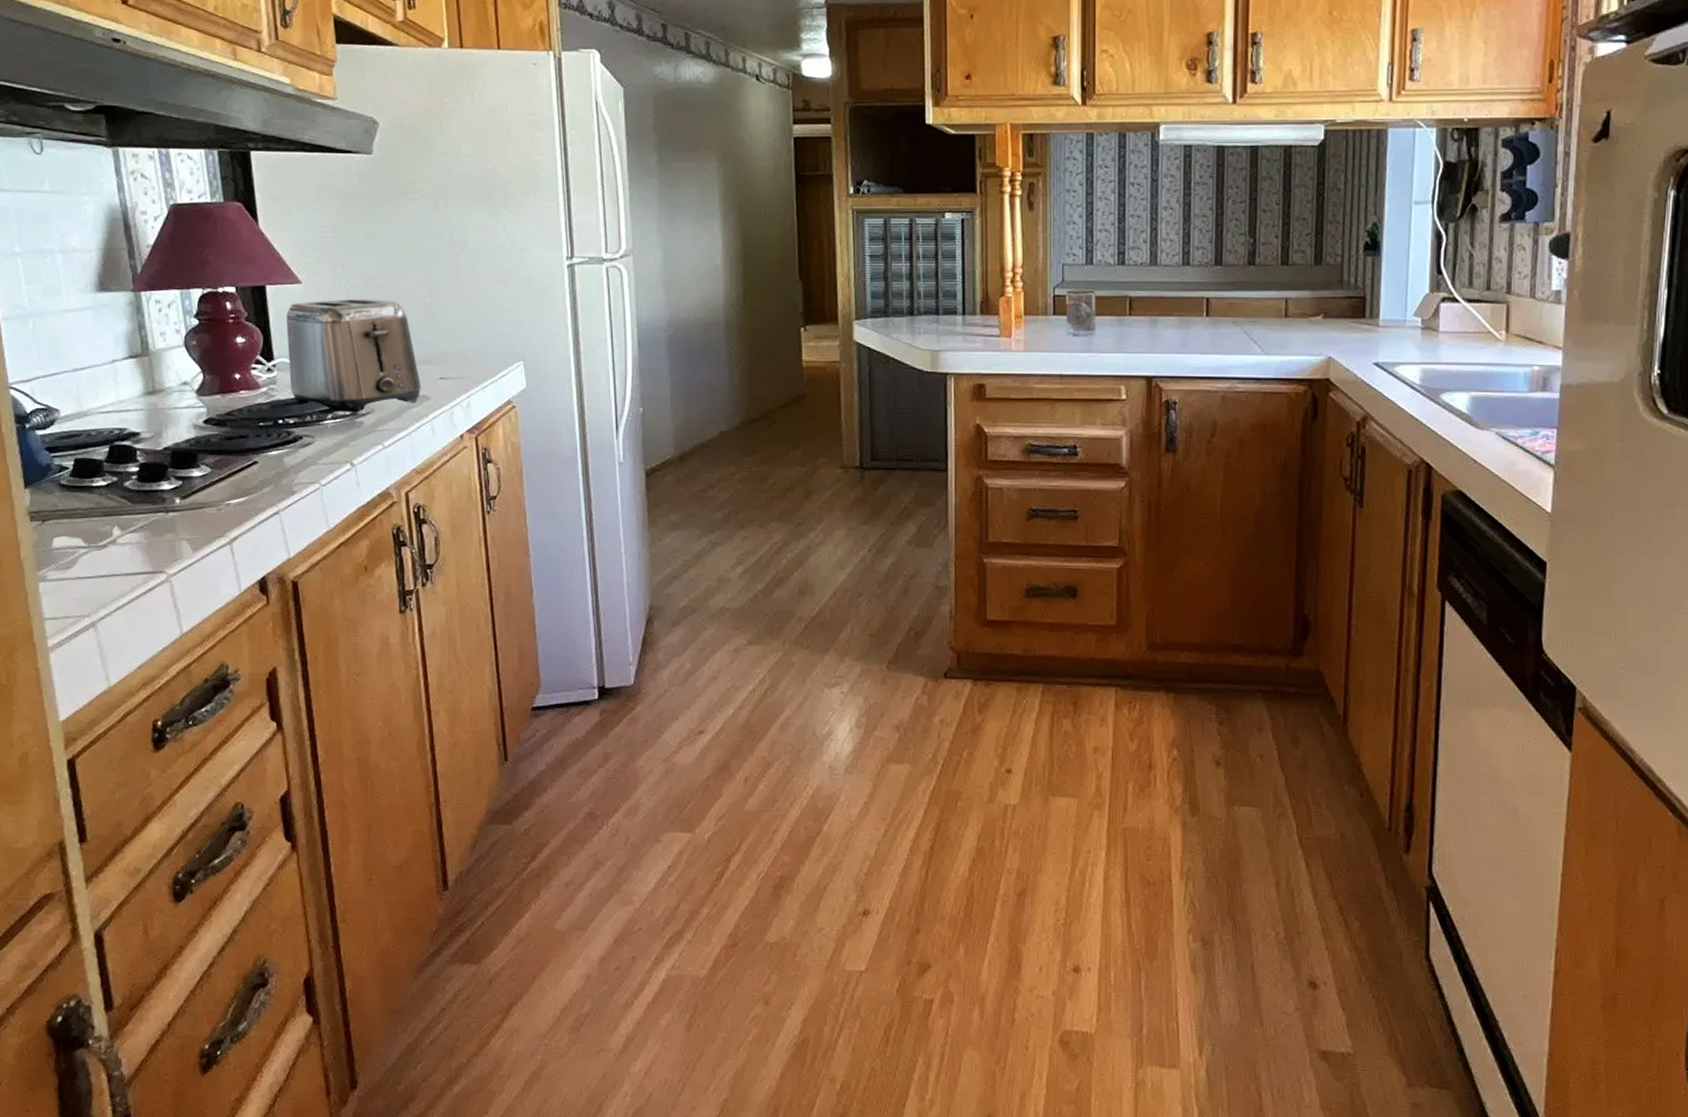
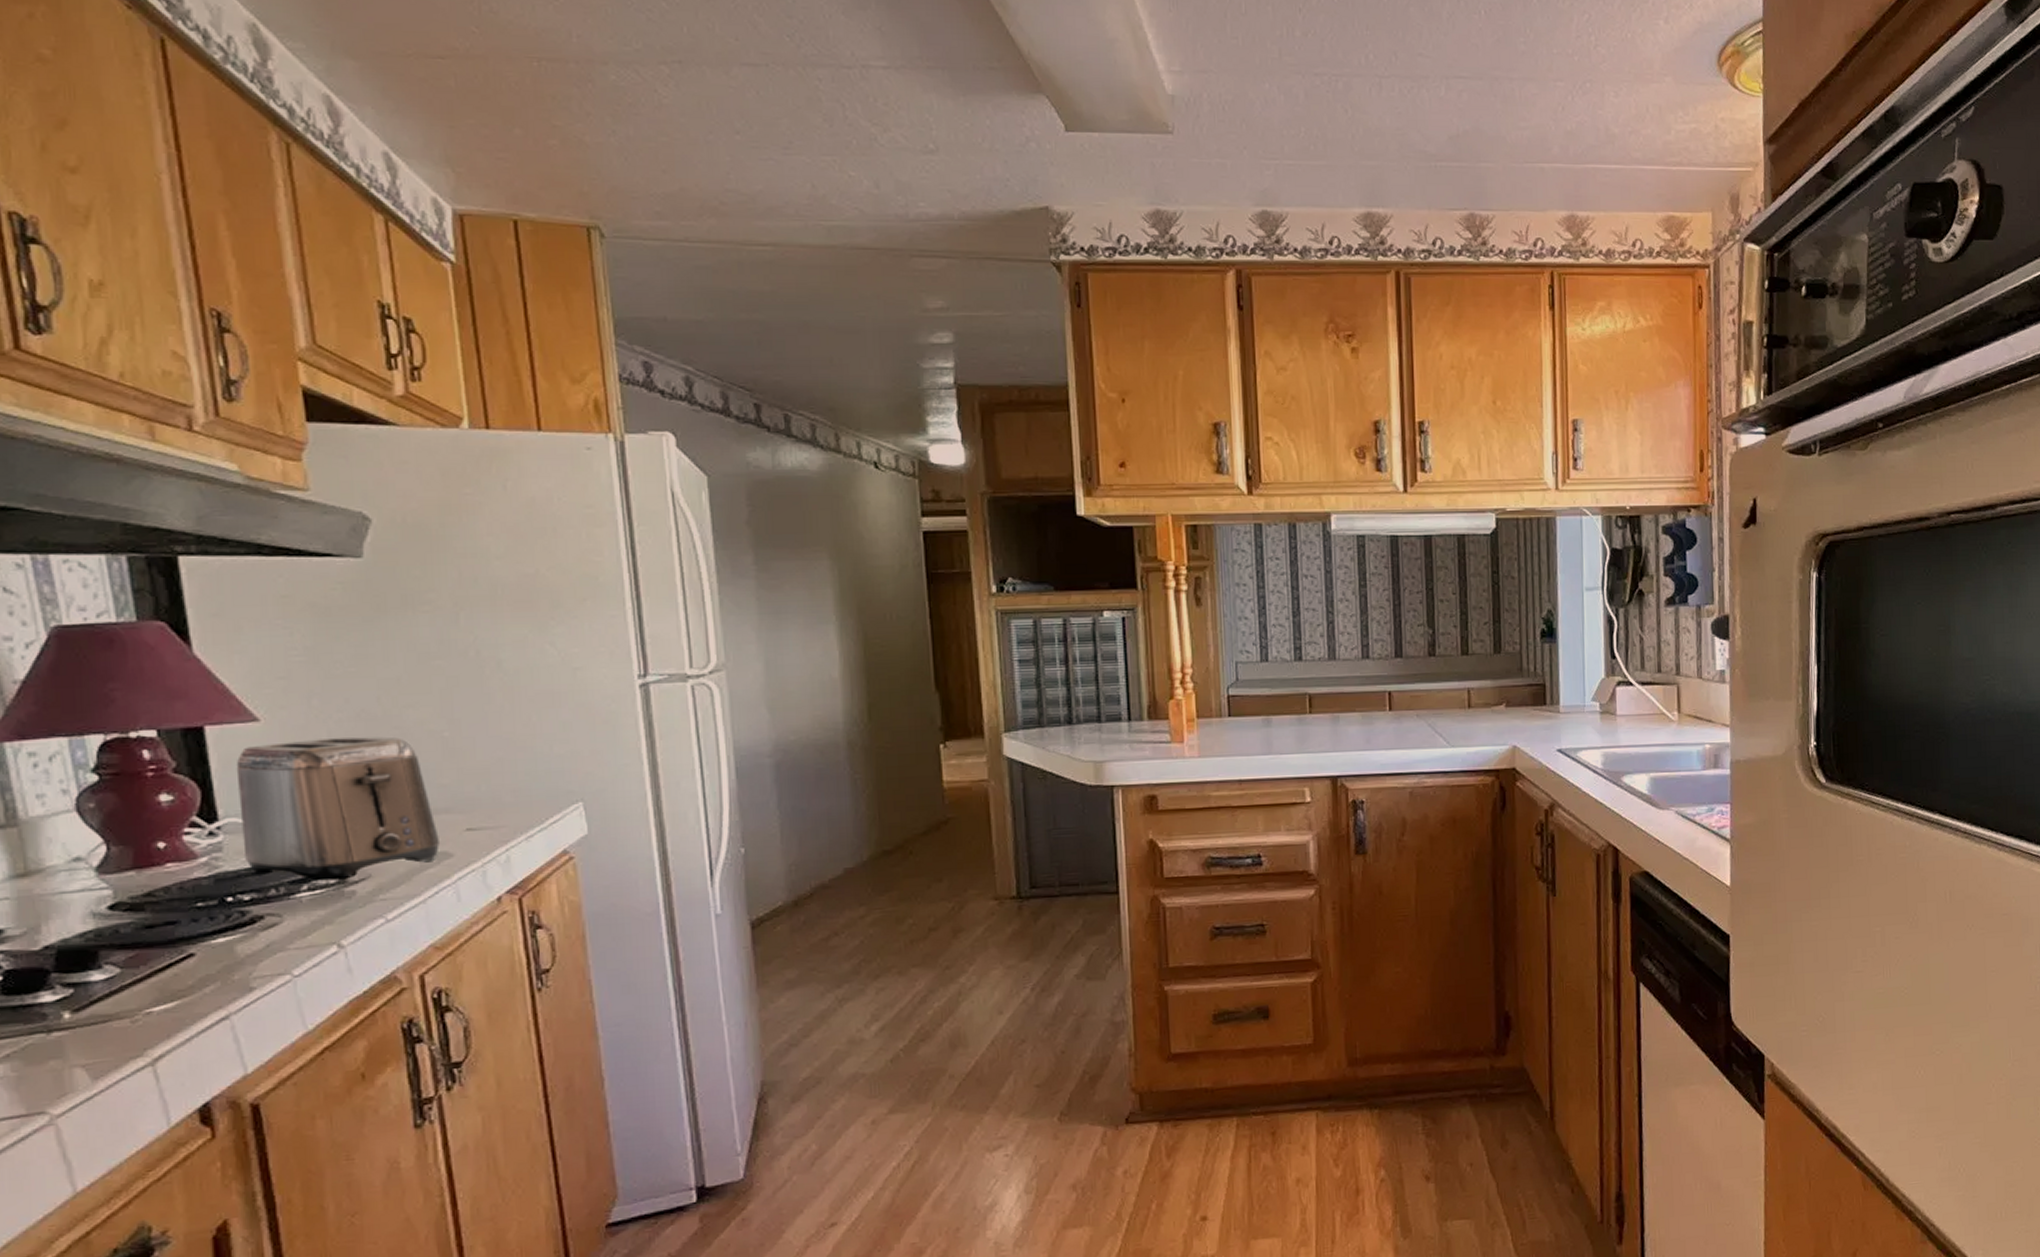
jar: present [1065,290,1097,337] -> none [1240,688,1276,740]

